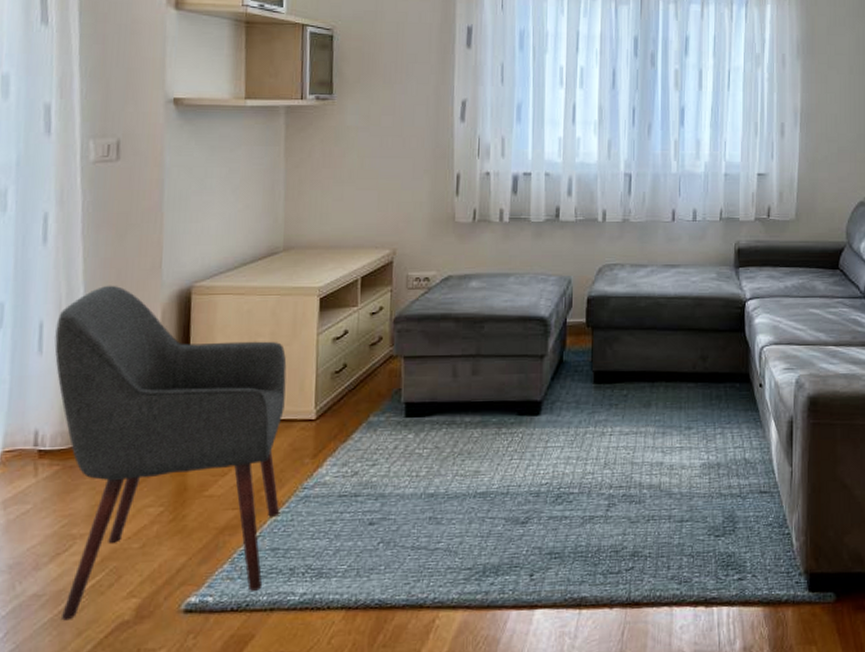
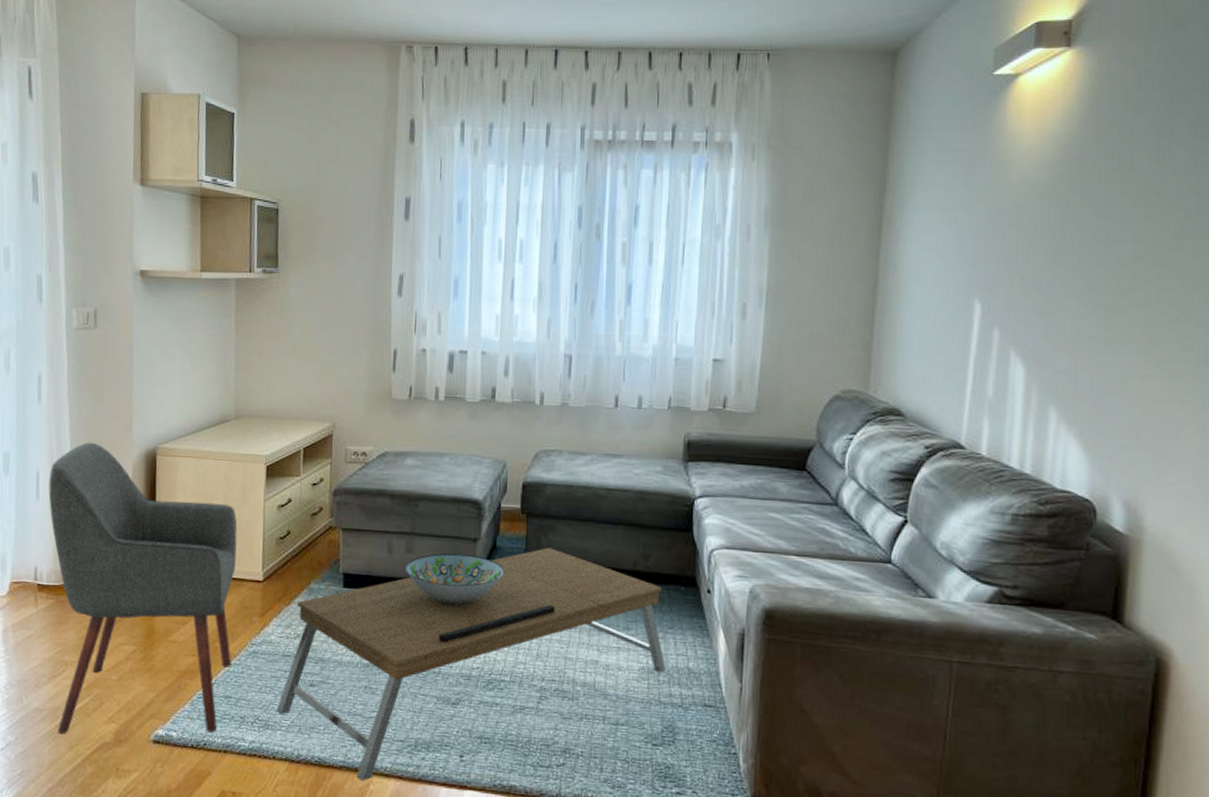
coffee table: none [332,358,725,618] -> present [277,548,666,782]
decorative bowl: none [471,371,571,421] -> present [406,553,504,603]

